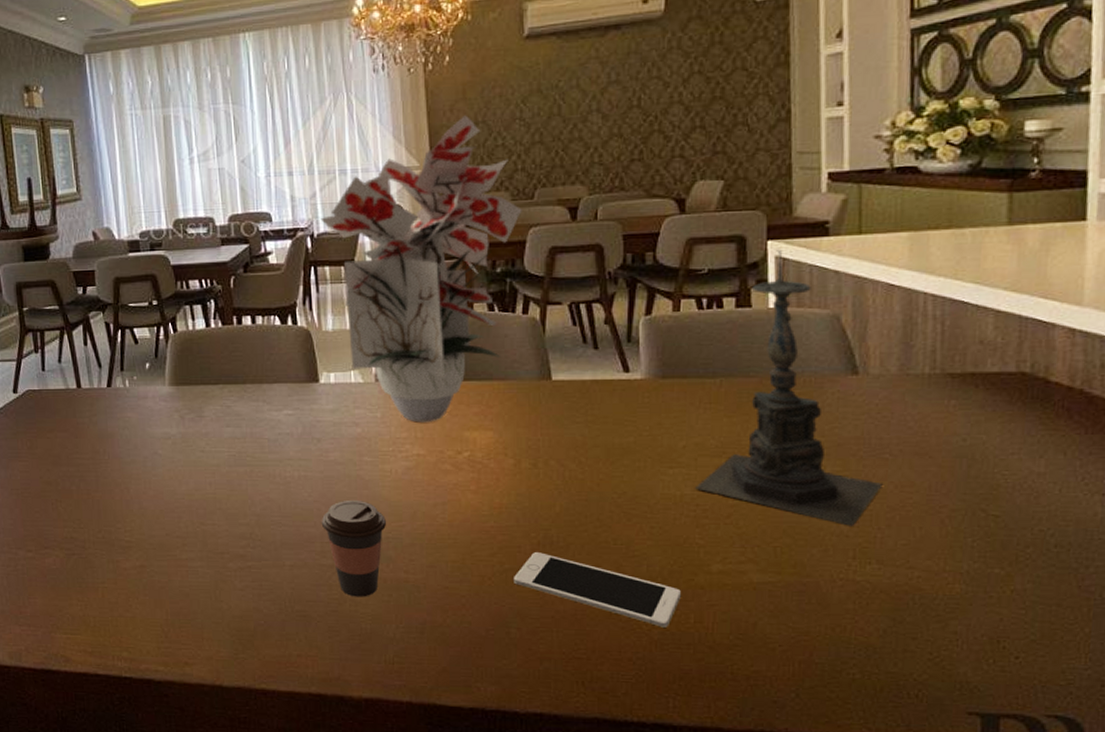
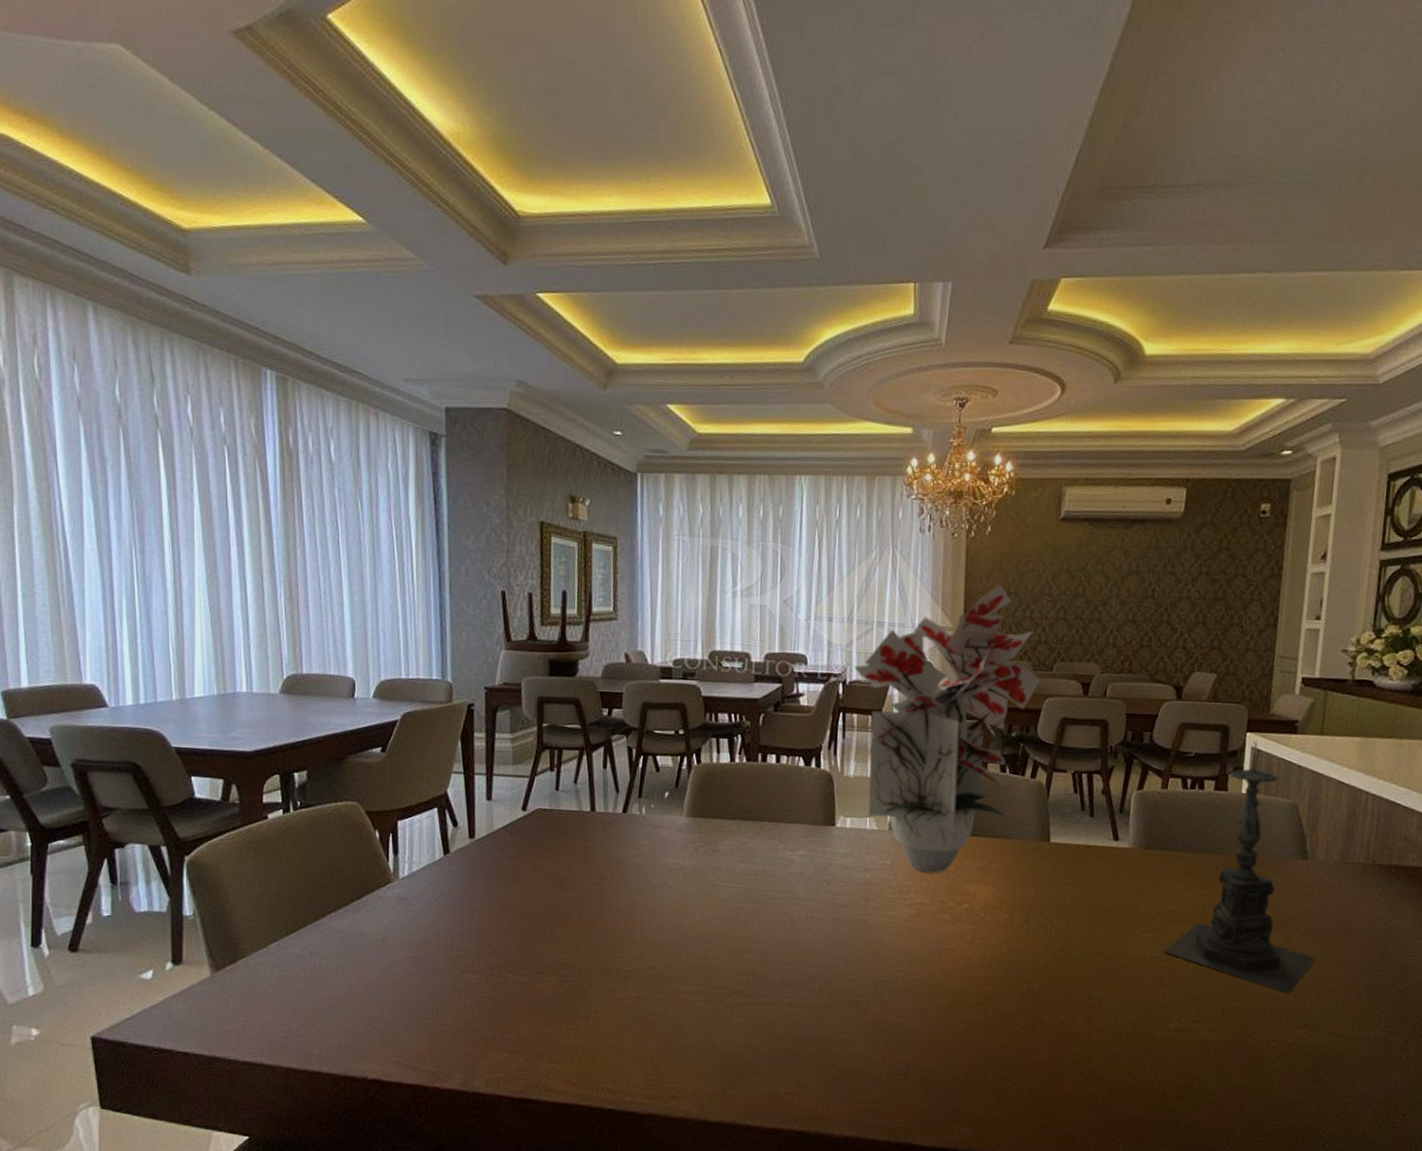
coffee cup: present [321,499,387,597] -> none [822,942,885,1038]
cell phone: present [514,552,681,628] -> none [996,1003,1141,1078]

